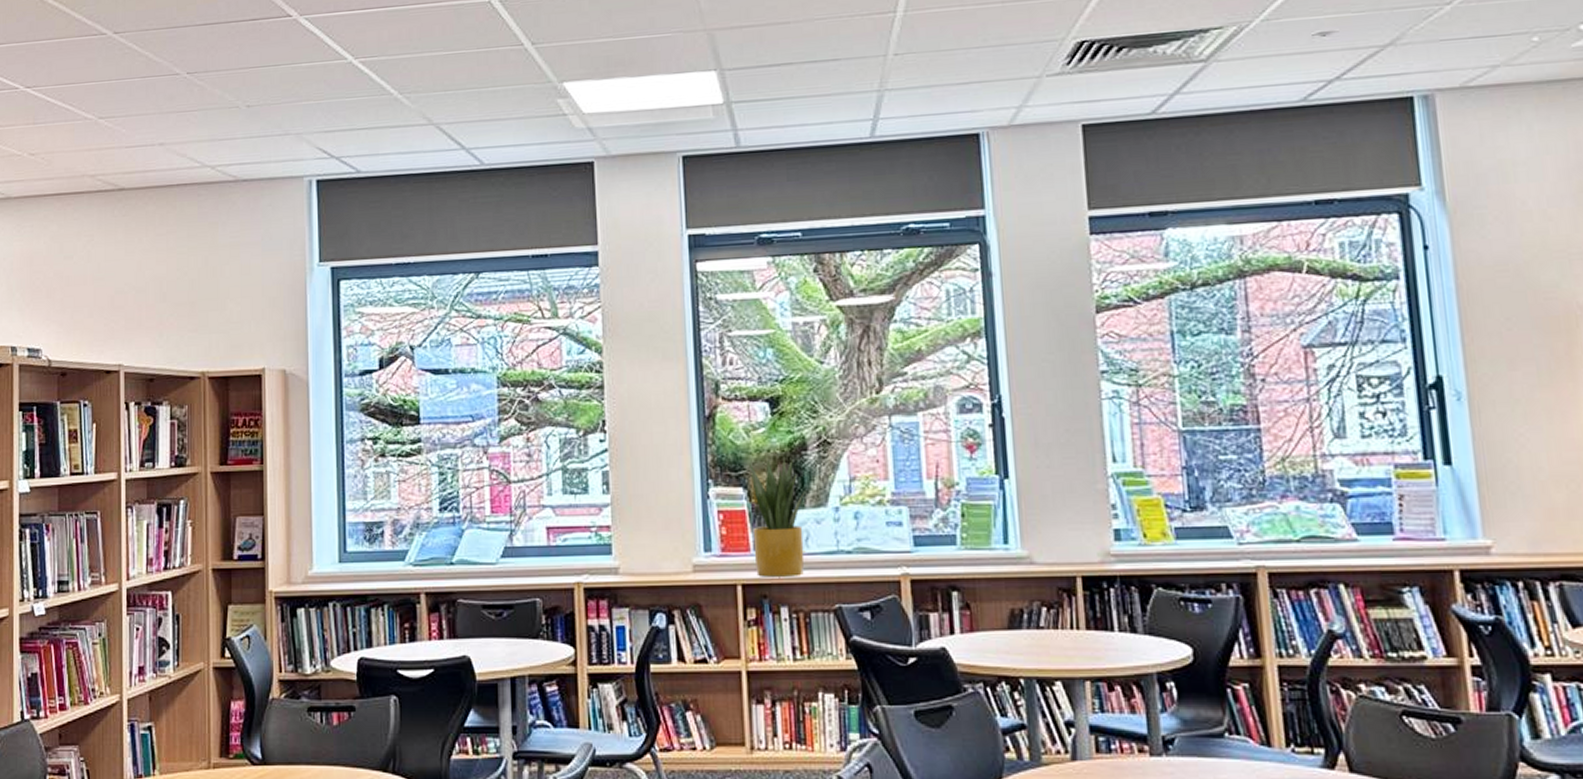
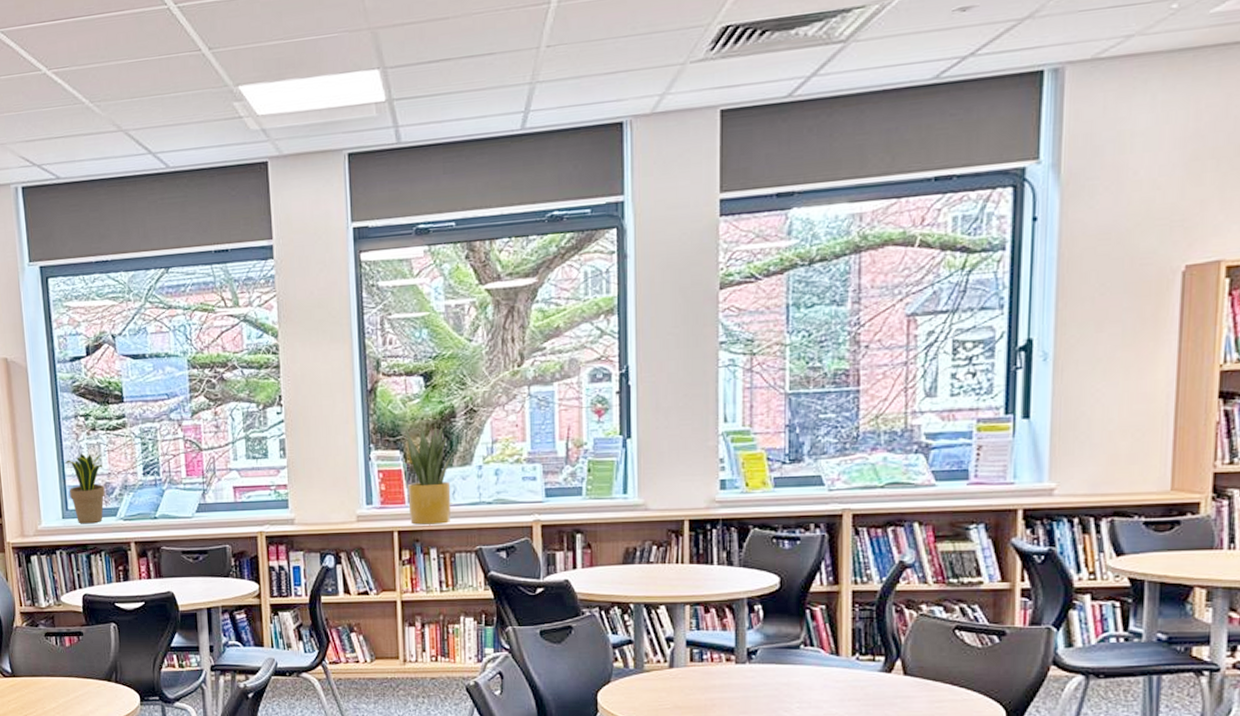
potted plant: none [345,483,392,570] -> present [64,453,105,524]

